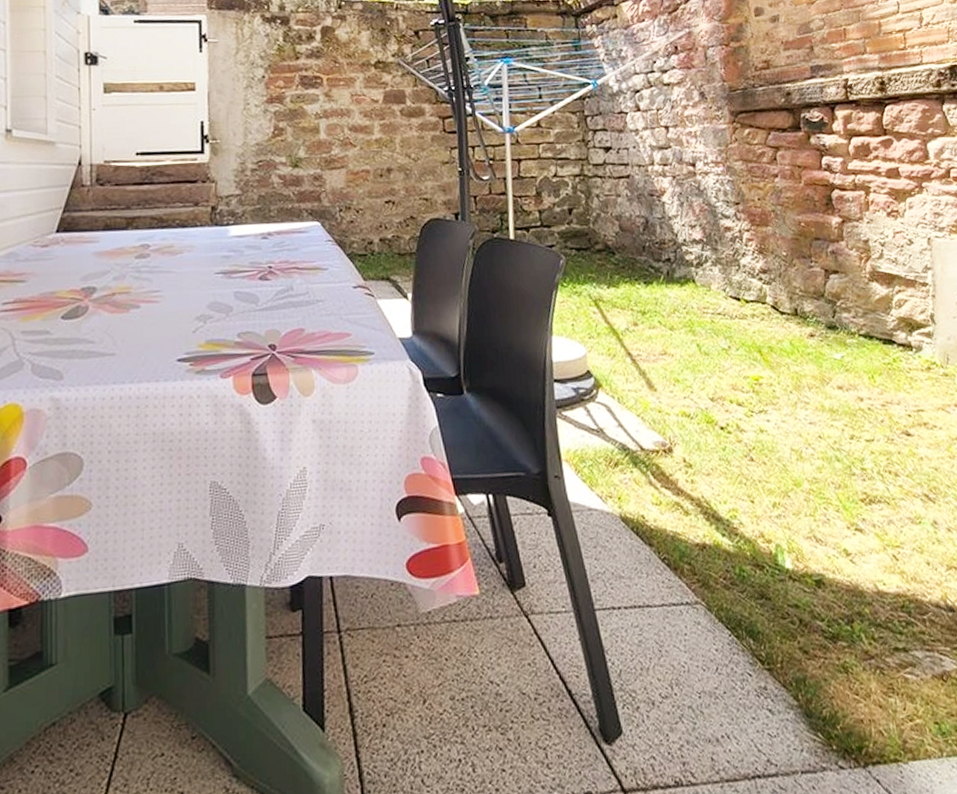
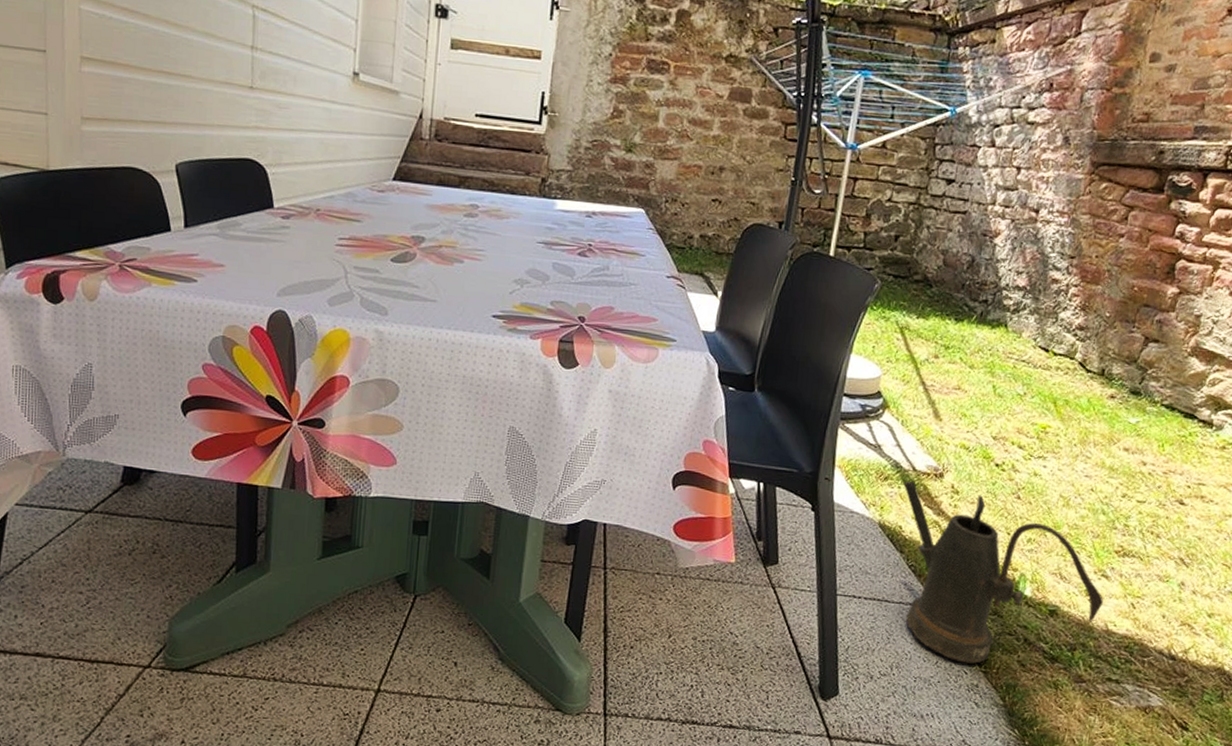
watering can: none [634,461,866,664] -> present [903,480,1104,664]

